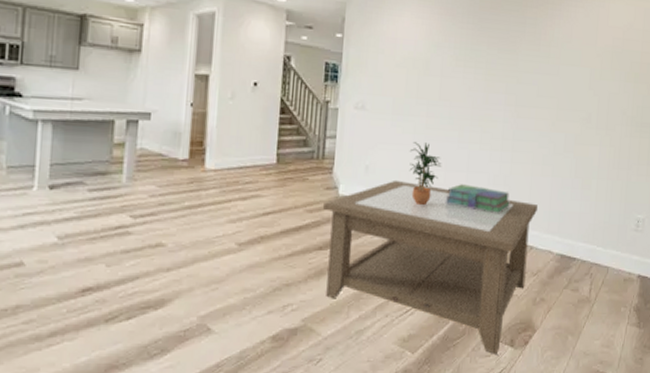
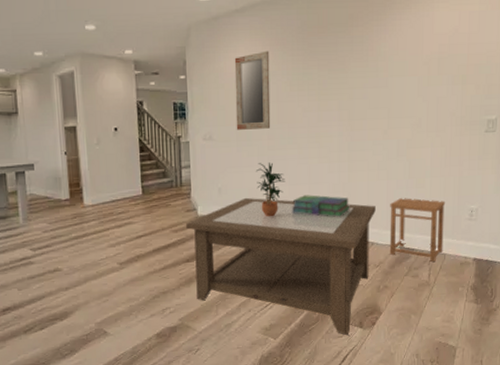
home mirror: none [392,19,437,105] -> present [234,50,271,130]
side table: none [549,199,612,276] -> present [389,198,446,263]

